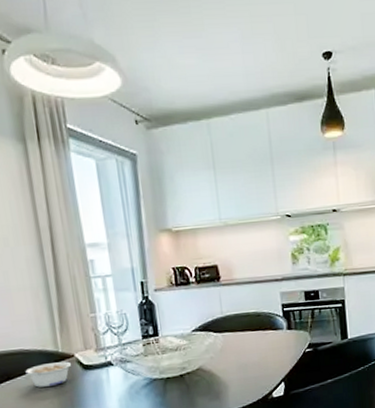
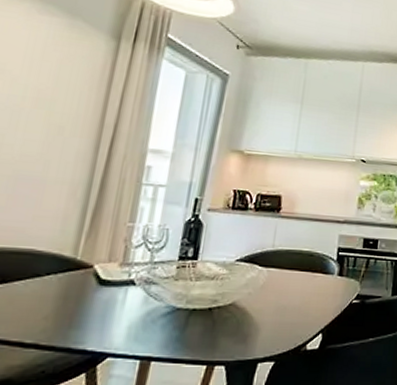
legume: present [25,361,72,388] -> none [26,270,87,299]

